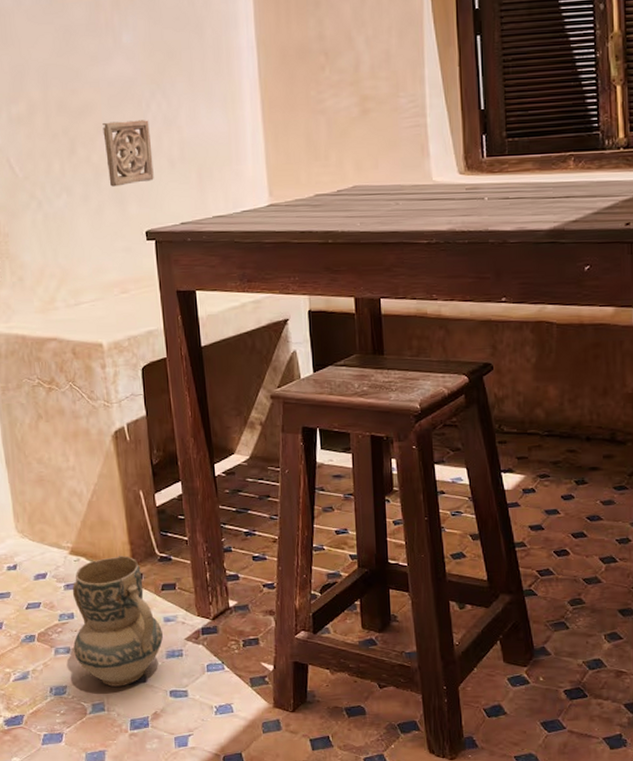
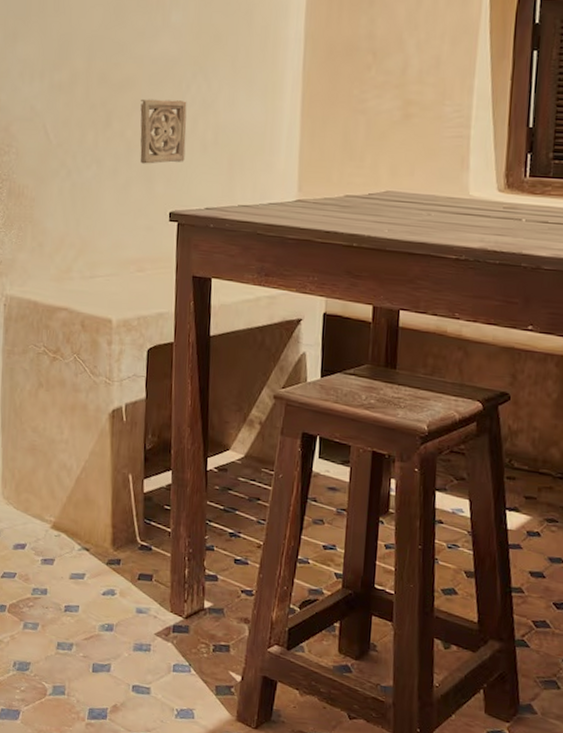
ceramic jug: present [72,556,163,687] -> none [42,537,133,673]

